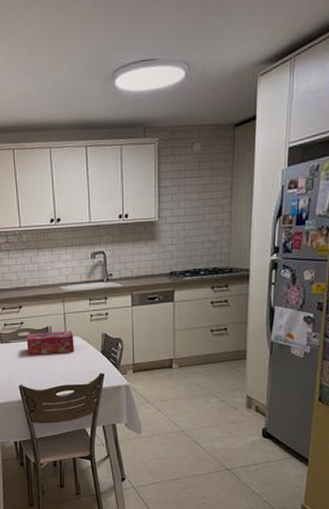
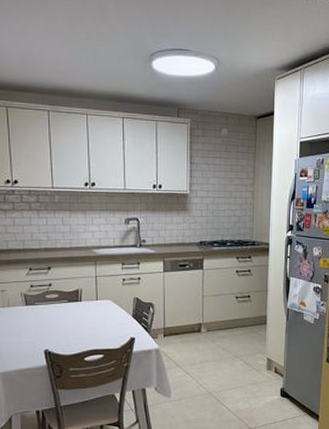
tissue box: present [26,331,74,355] -> none [54,294,105,318]

